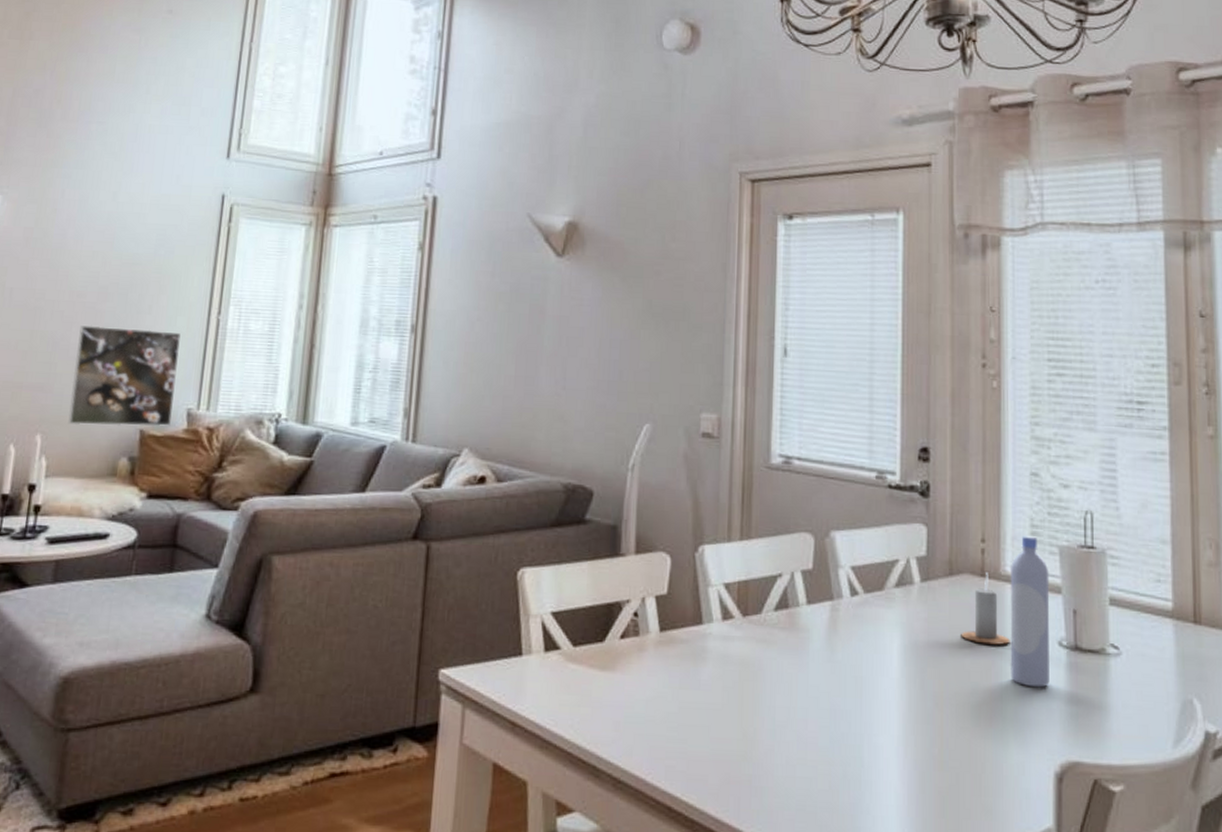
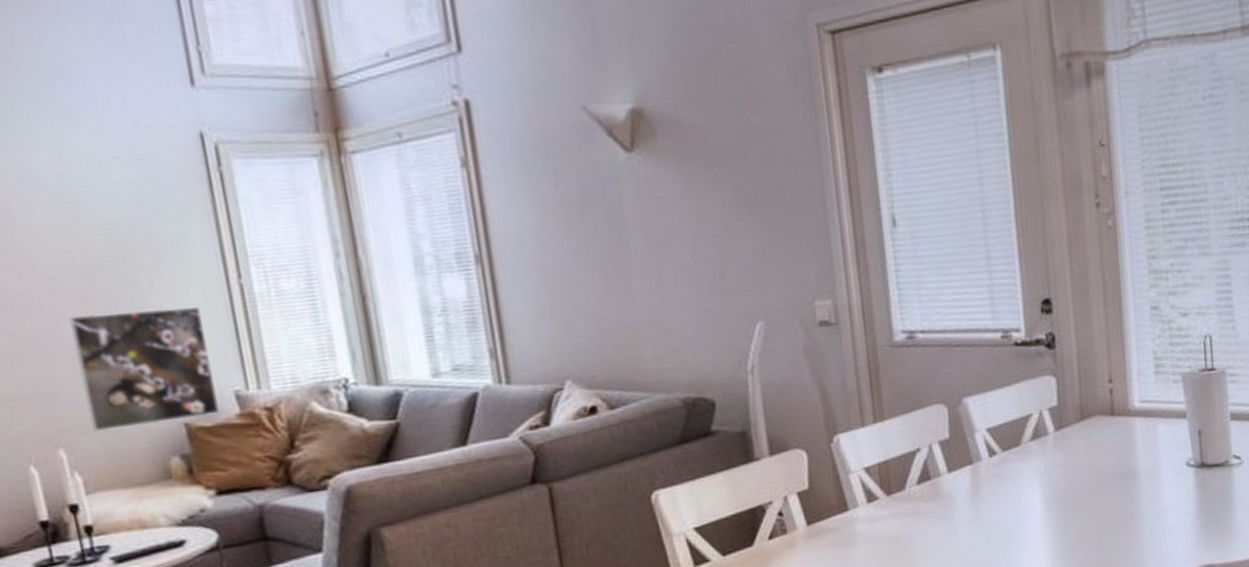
candle: present [961,572,1010,645] -> none [1096,410,1143,478]
bottle: present [1010,536,1050,688] -> none [1138,368,1181,508]

